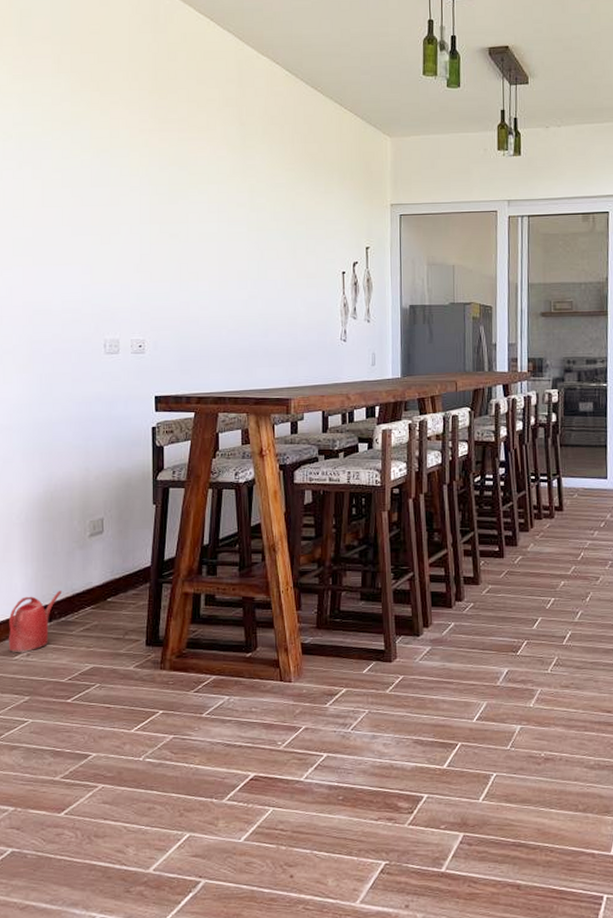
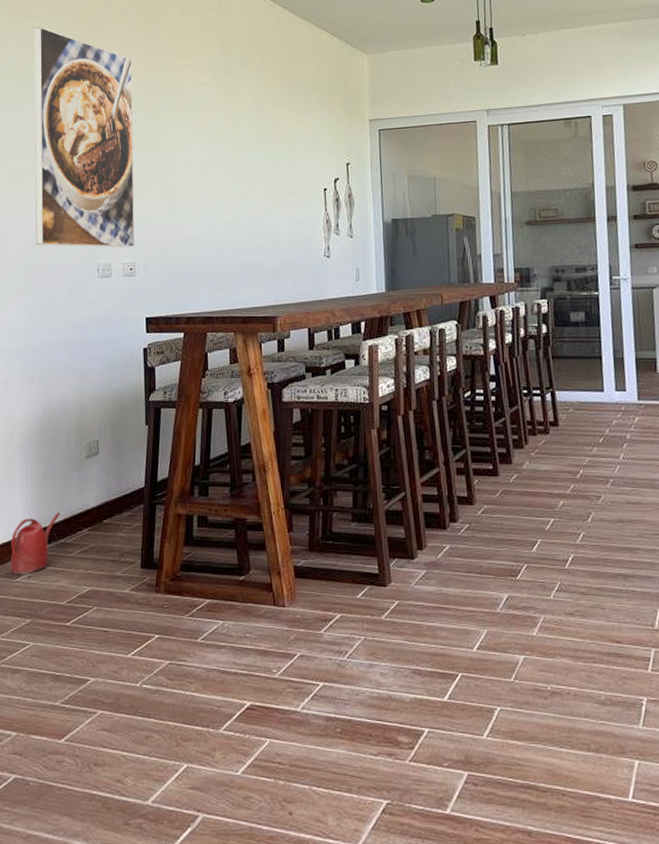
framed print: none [37,87,145,324] -> present [34,27,135,248]

